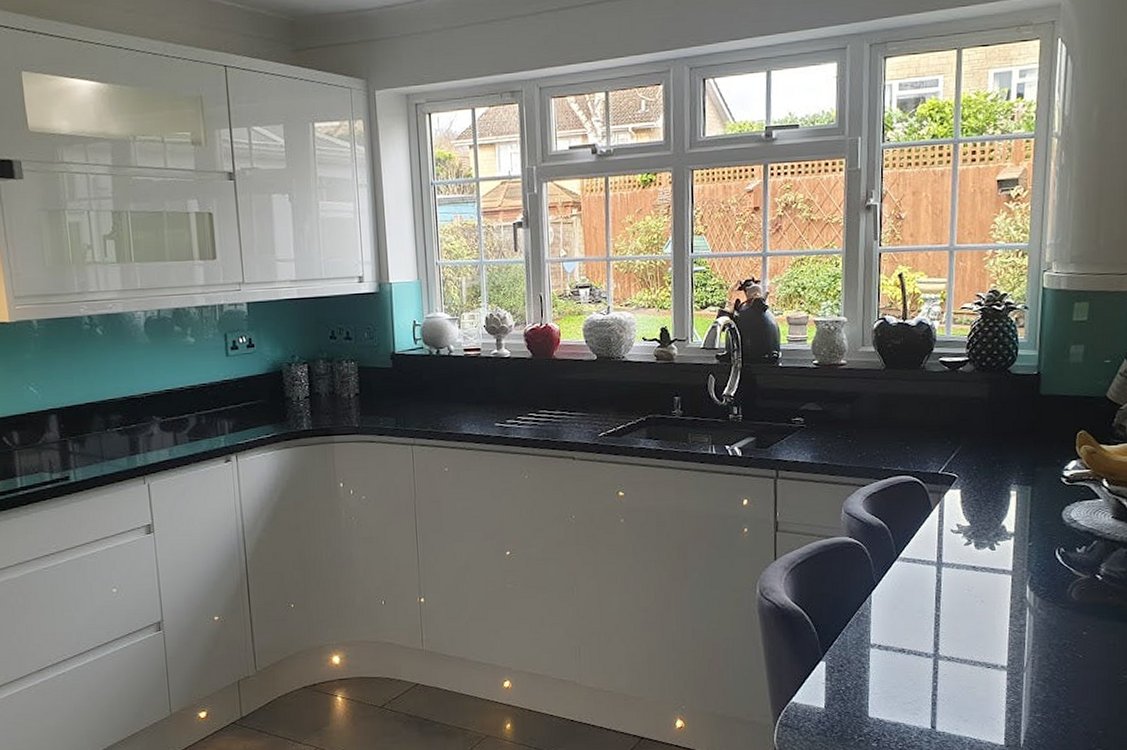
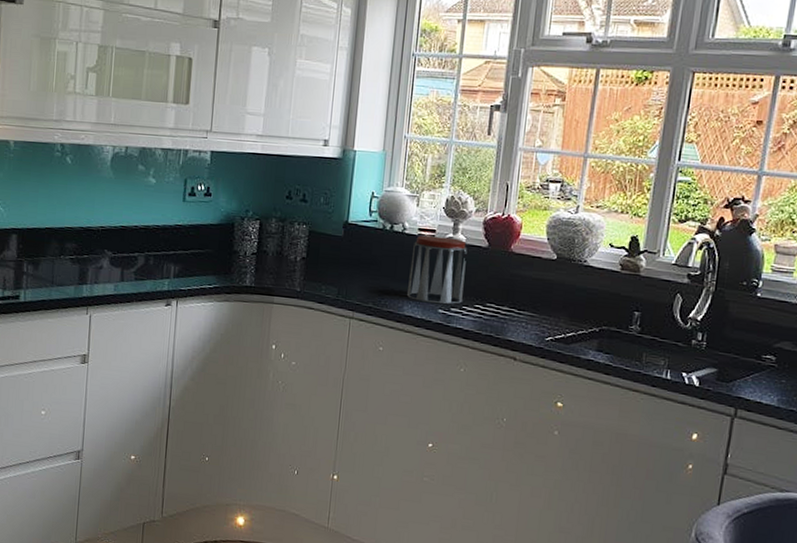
jar: none [461,353,517,418] -> present [406,235,468,304]

